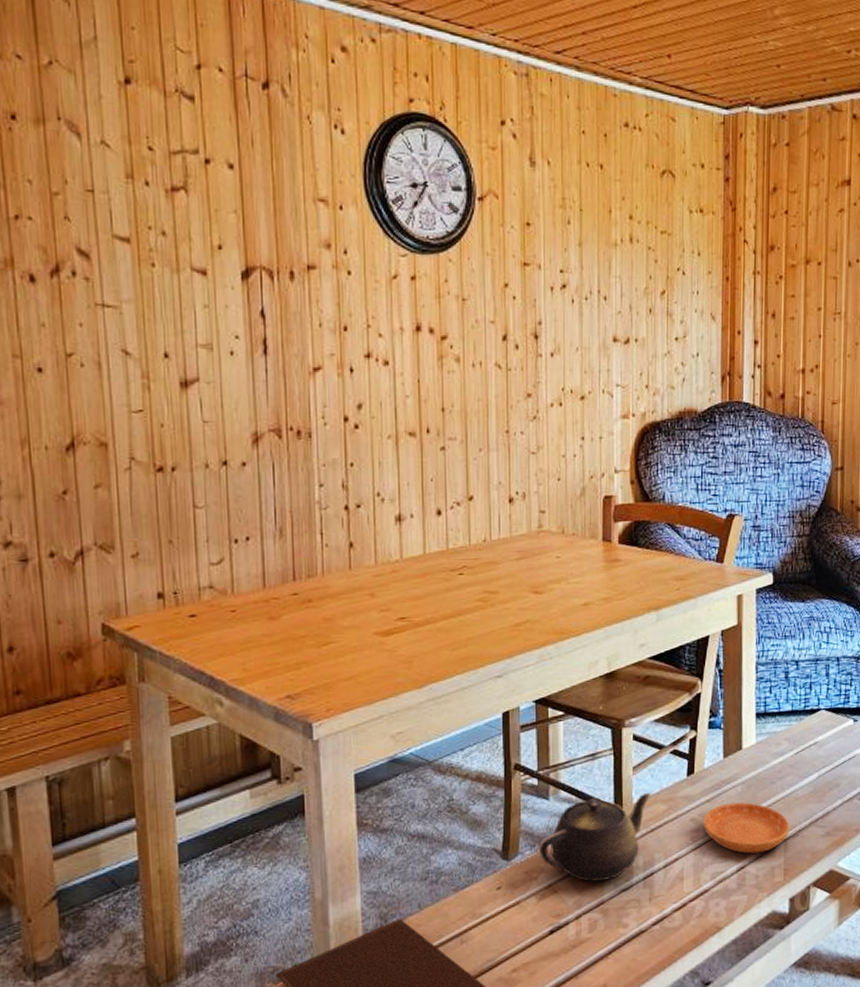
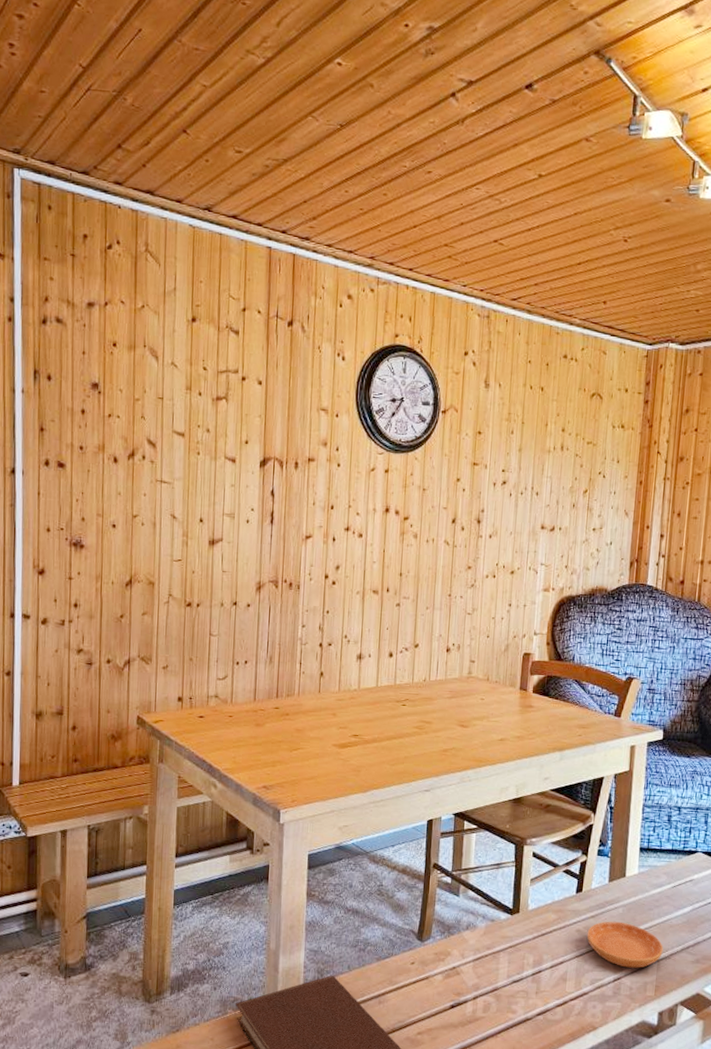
teapot: present [538,792,651,882] -> none [447,900,544,971]

